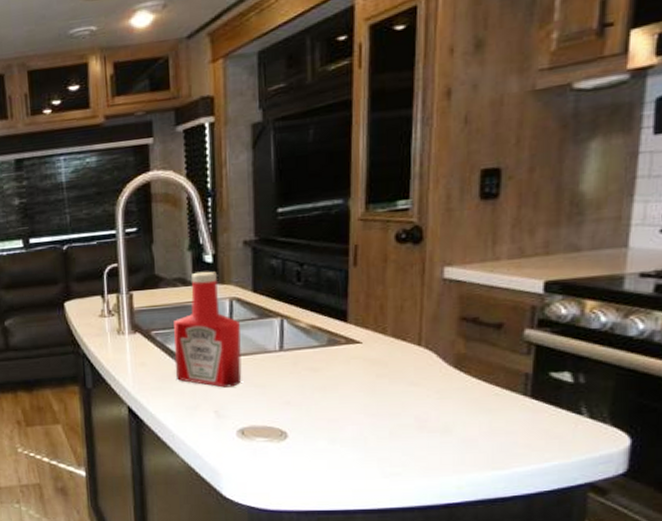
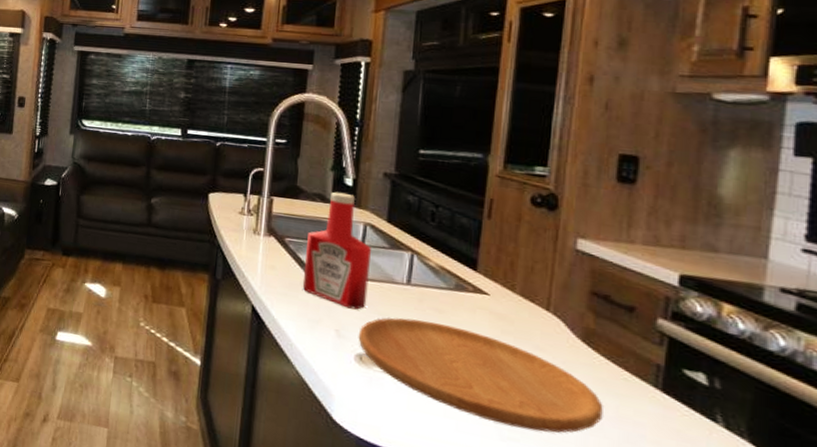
cutting board: none [237,381,477,463] -> present [358,317,603,433]

